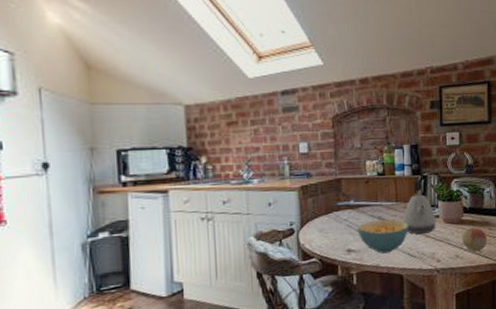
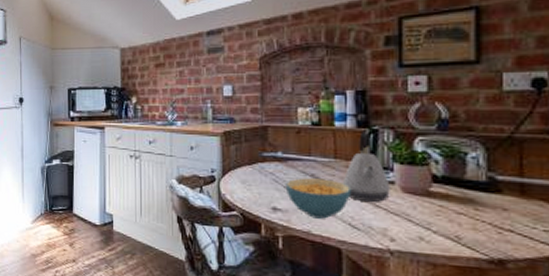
fruit: present [461,227,487,252] -> none [428,203,471,238]

